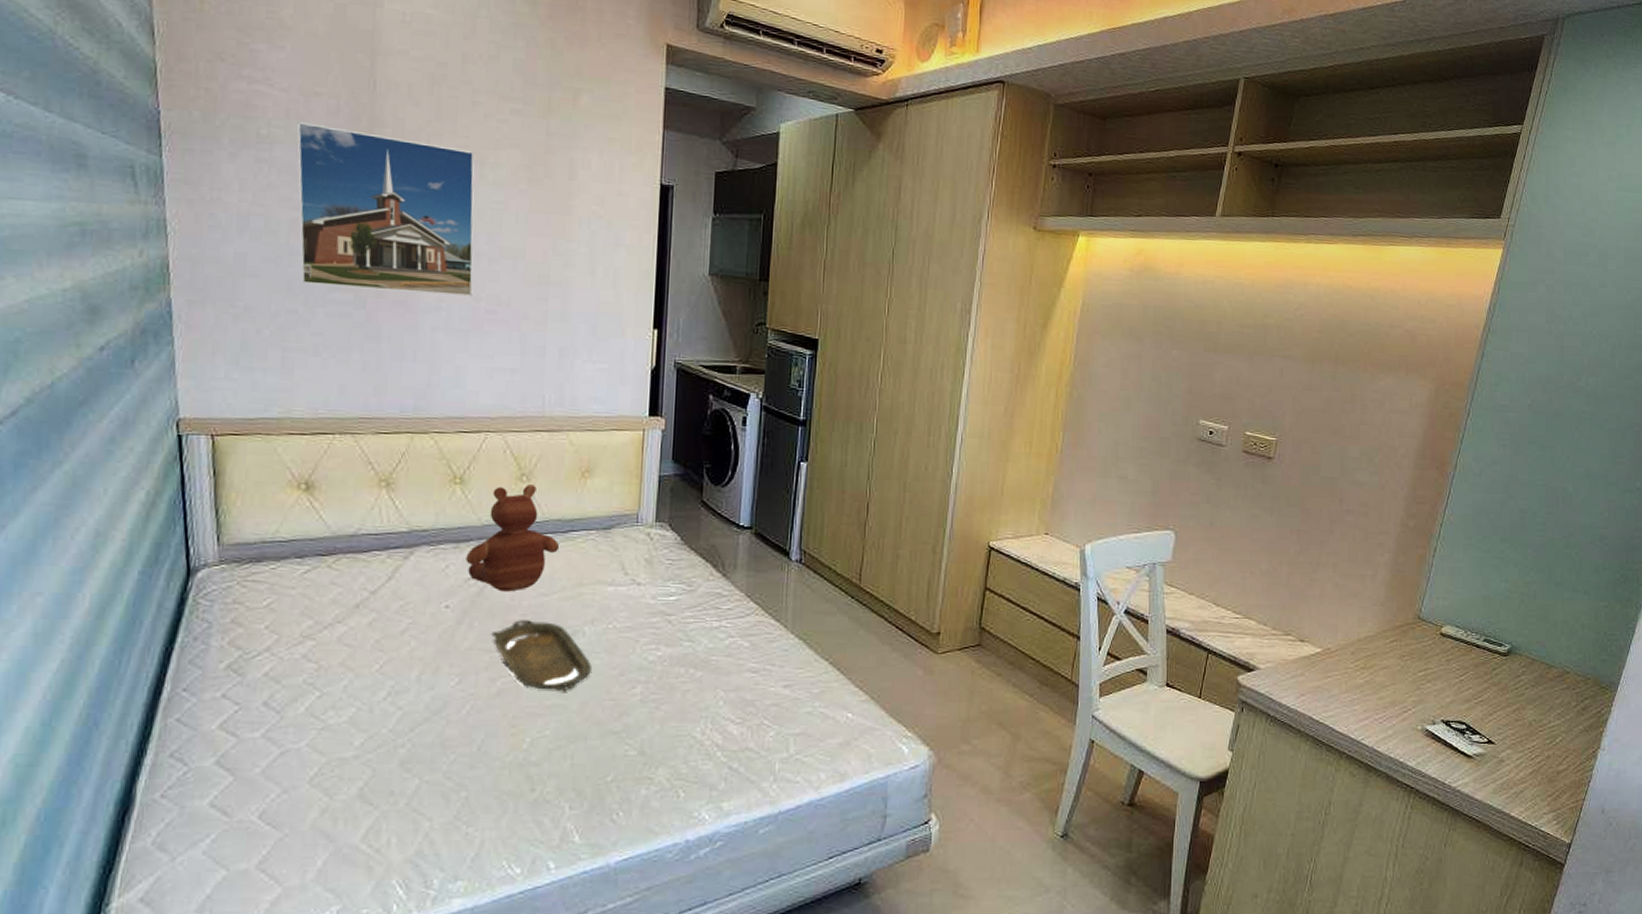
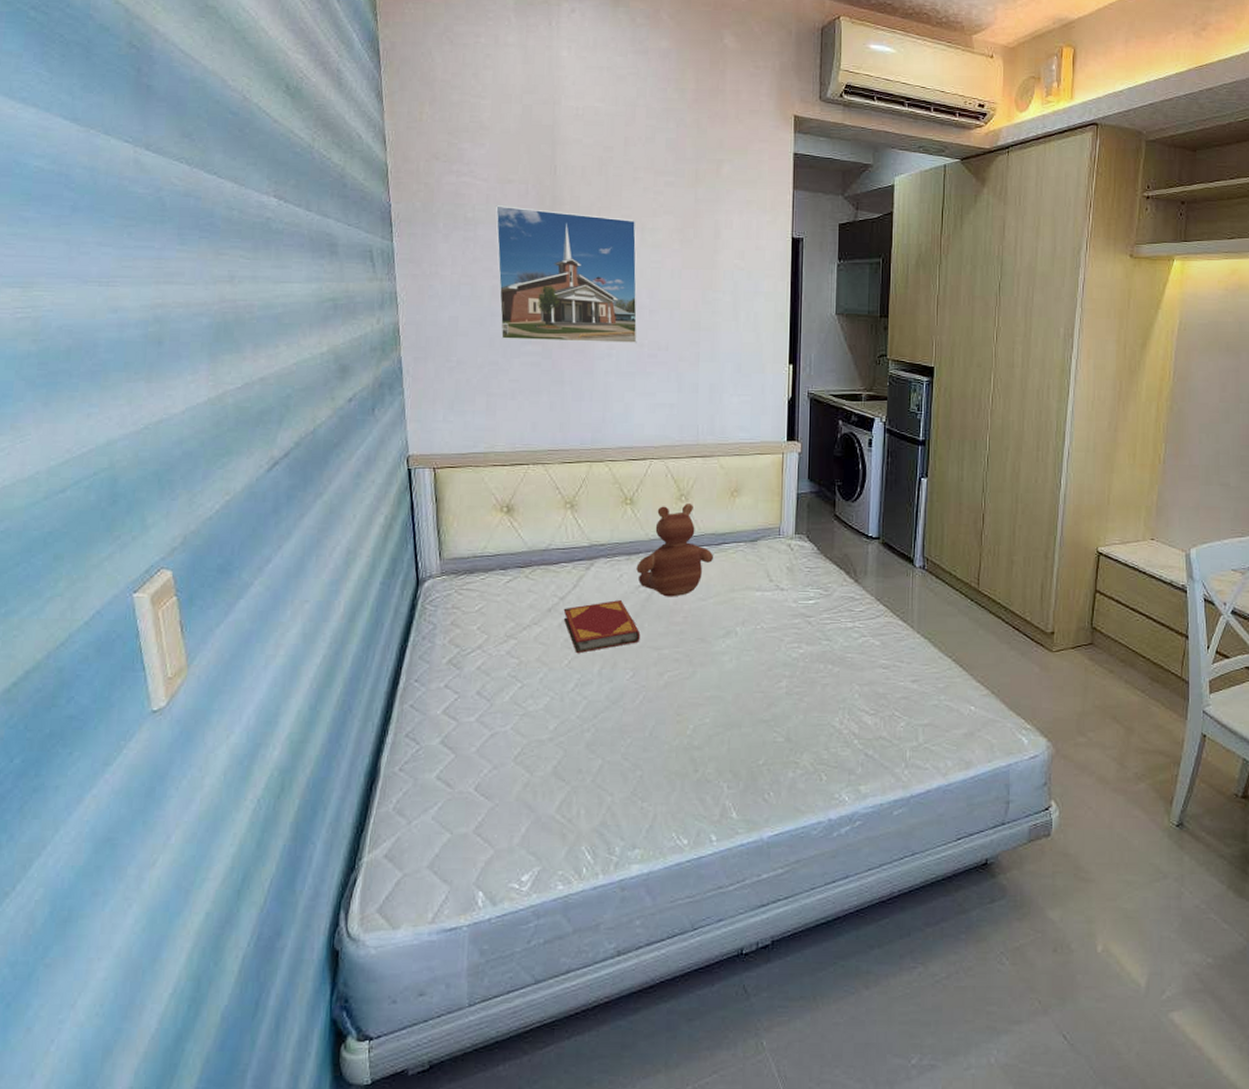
hardback book: none [374,595,469,656] -> present [563,600,641,653]
serving tray: present [491,620,592,692] -> none [658,622,743,685]

